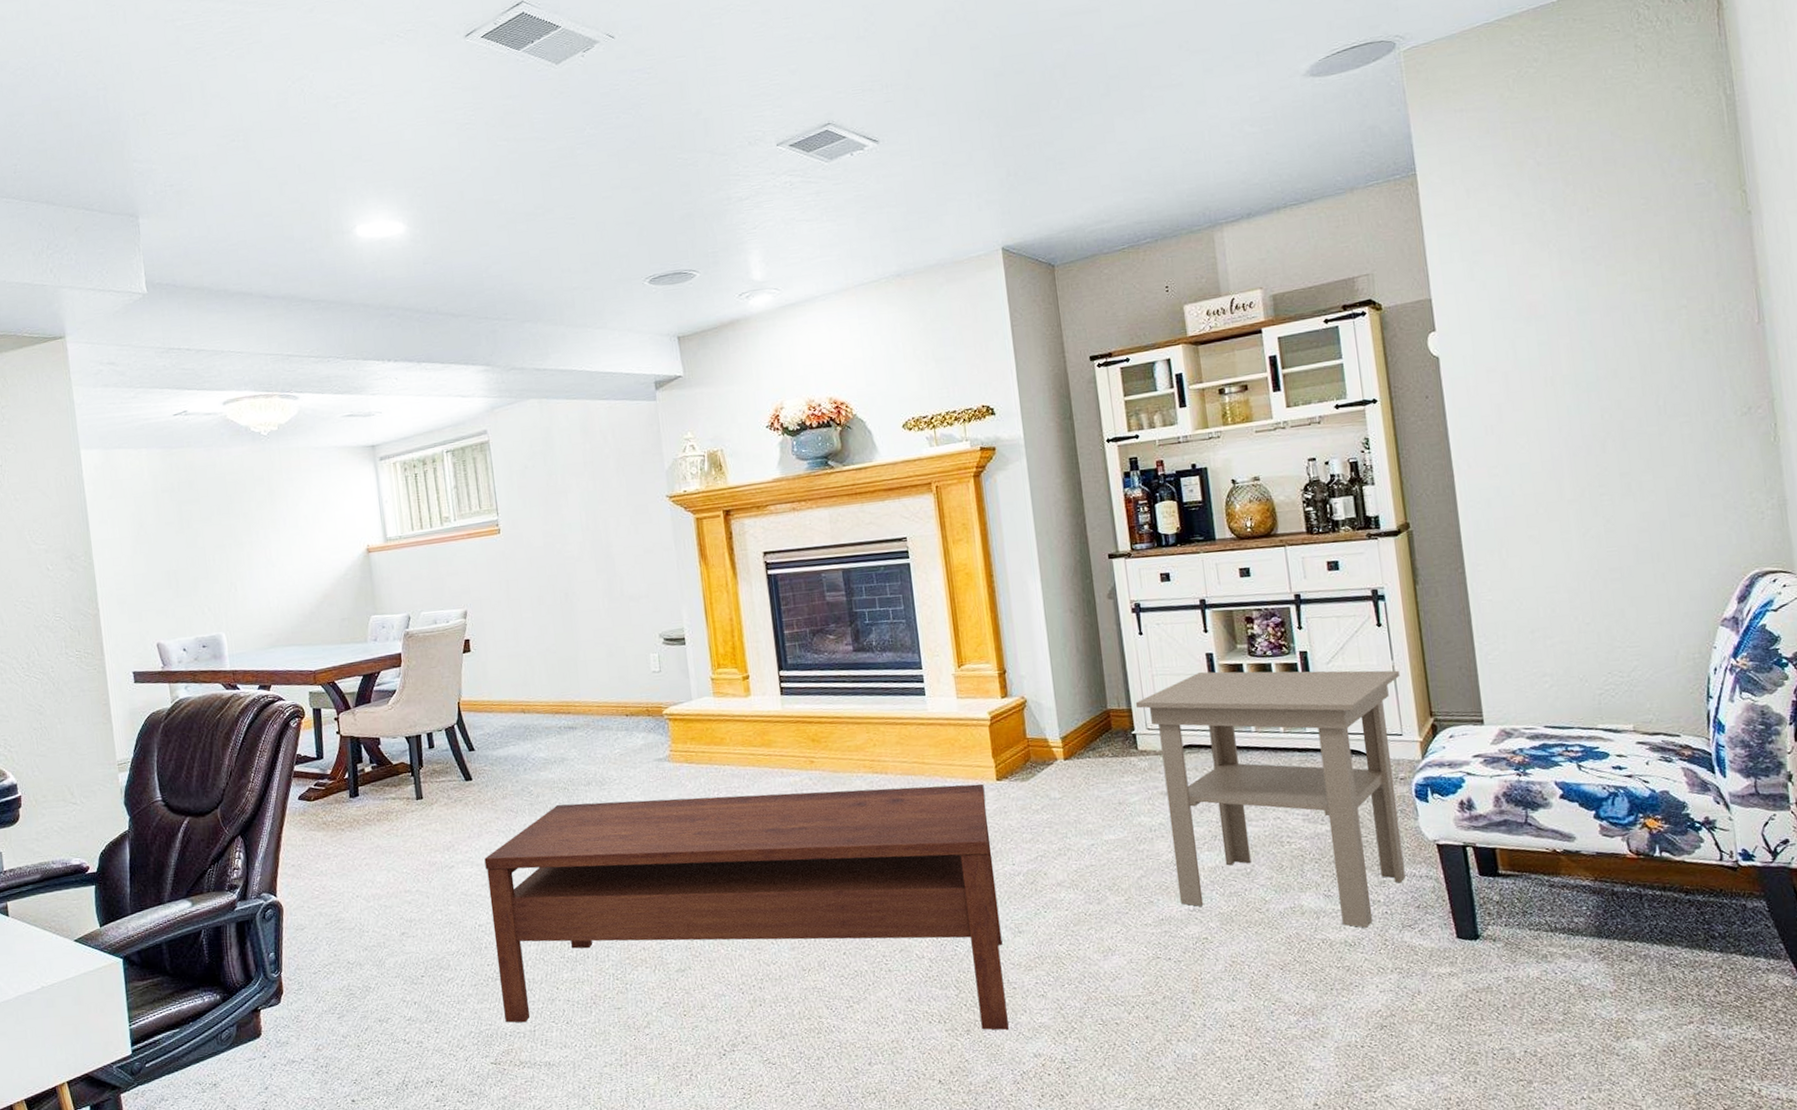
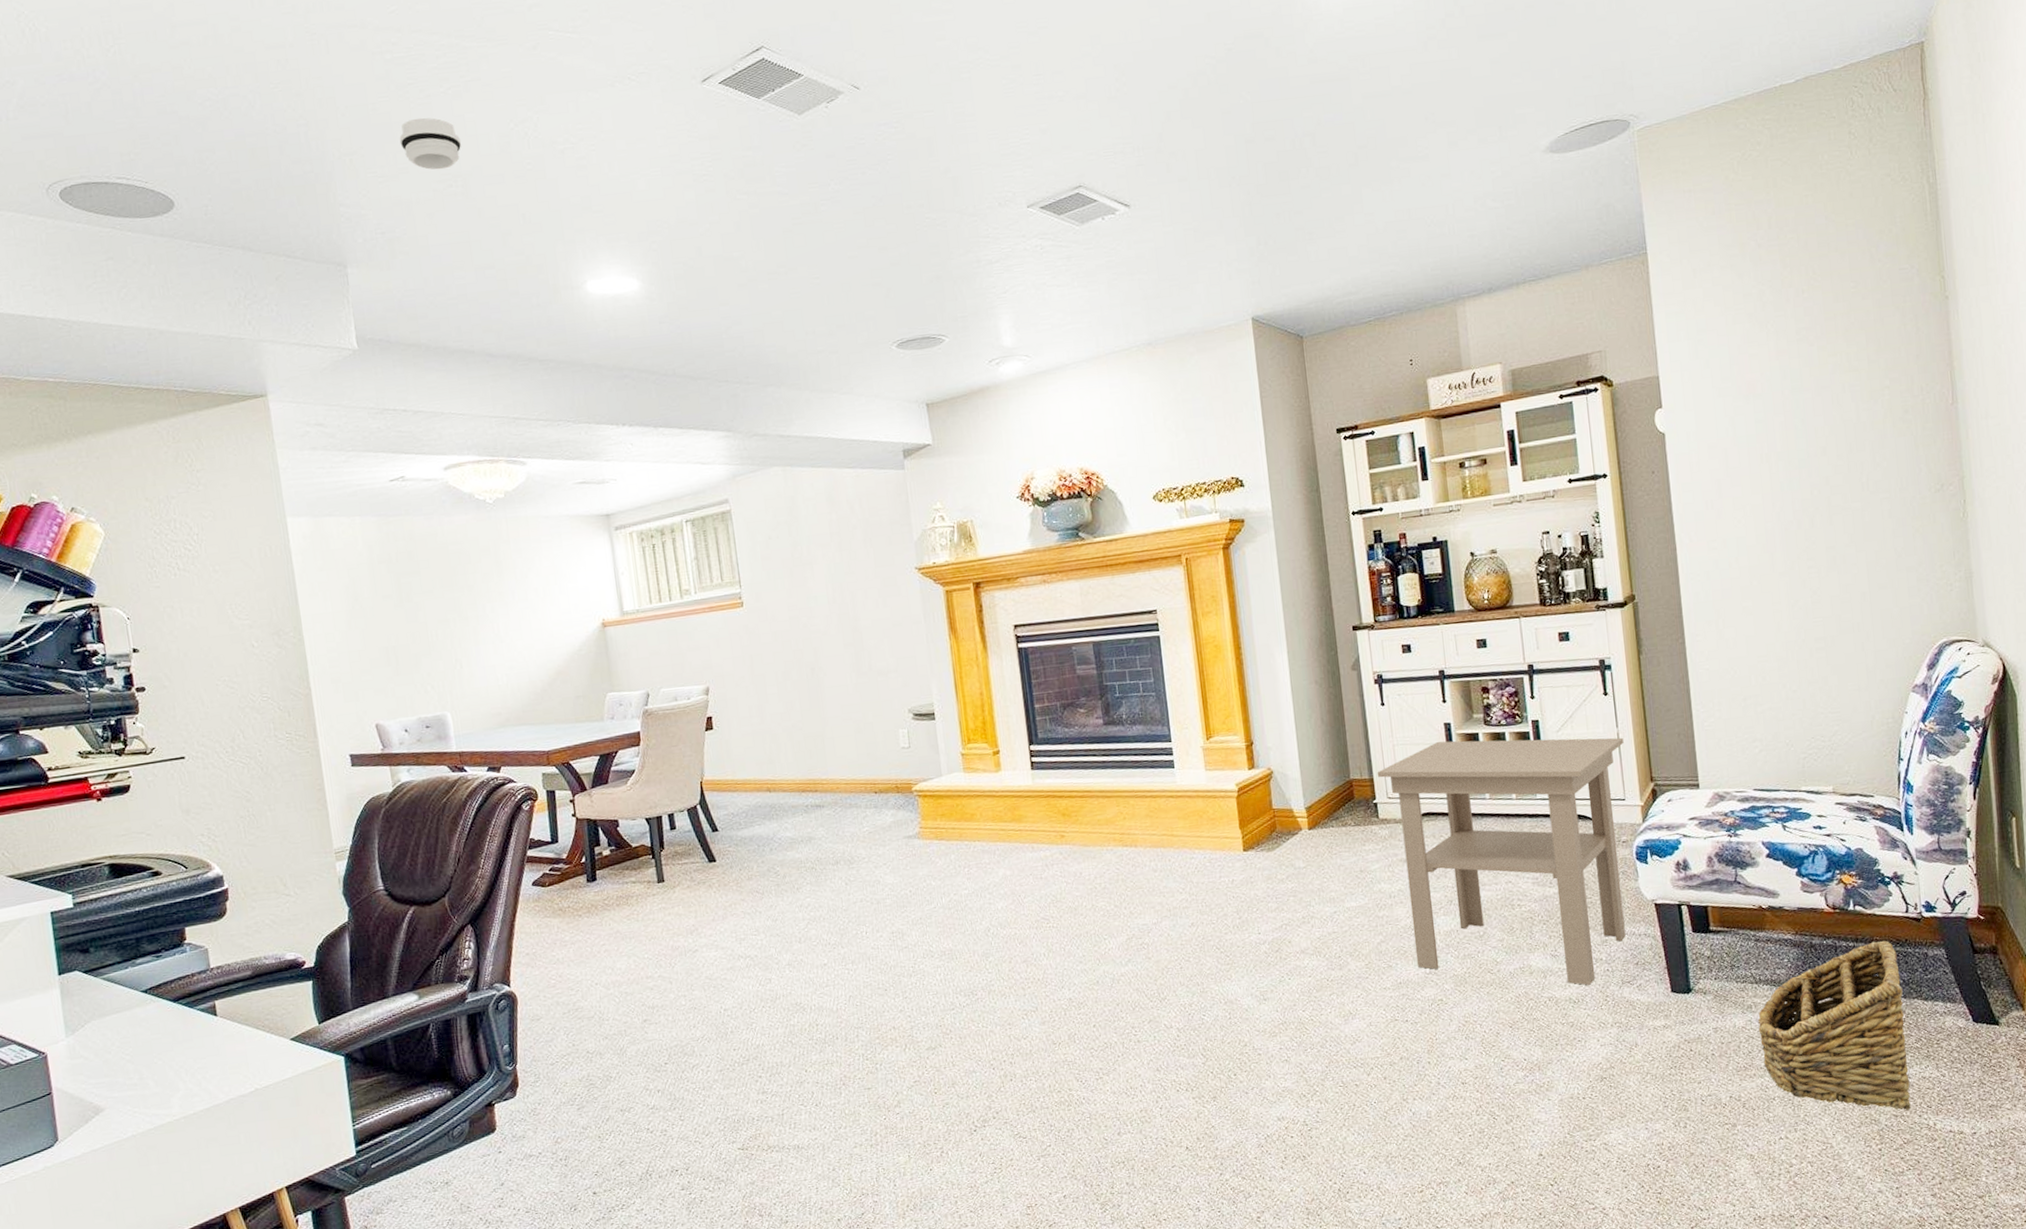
smoke detector: none [187,78,244,127] -> present [399,117,462,170]
coffee table: present [484,783,1009,1030] -> none [729,854,1254,1107]
basket: none [1555,889,1731,1074] -> present [1758,940,1911,1110]

